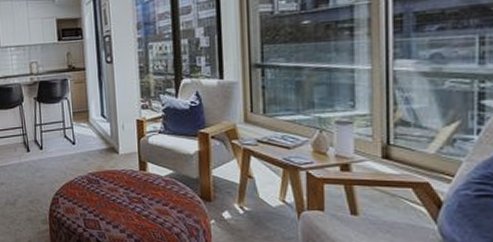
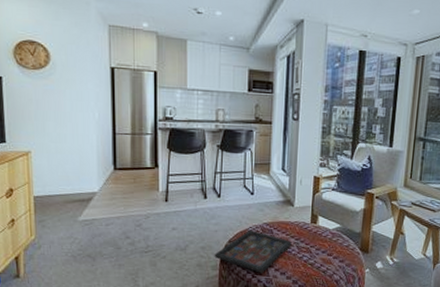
decorative tray: none [43,181,123,227] -> present [214,229,293,273]

